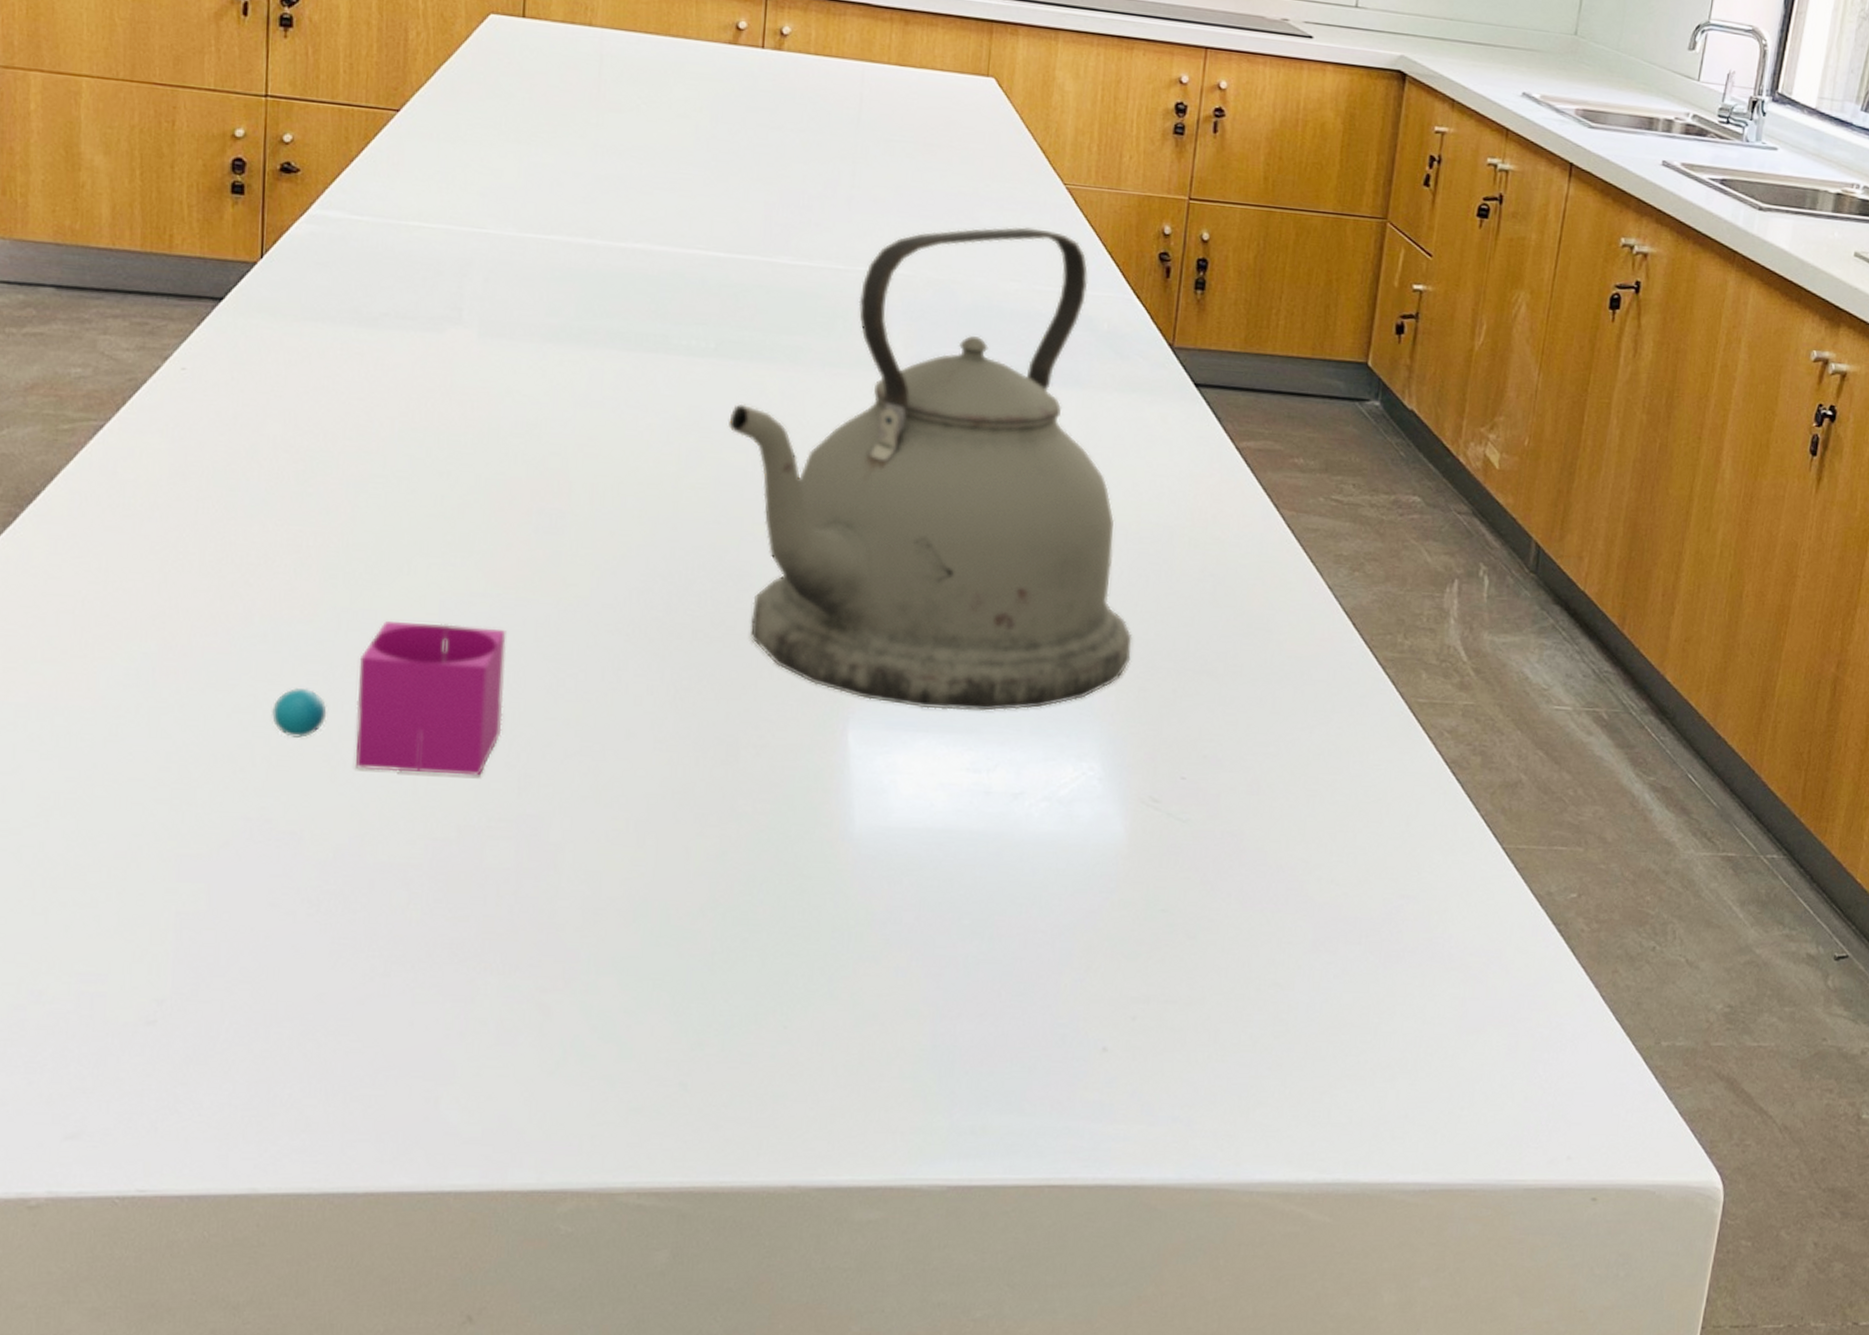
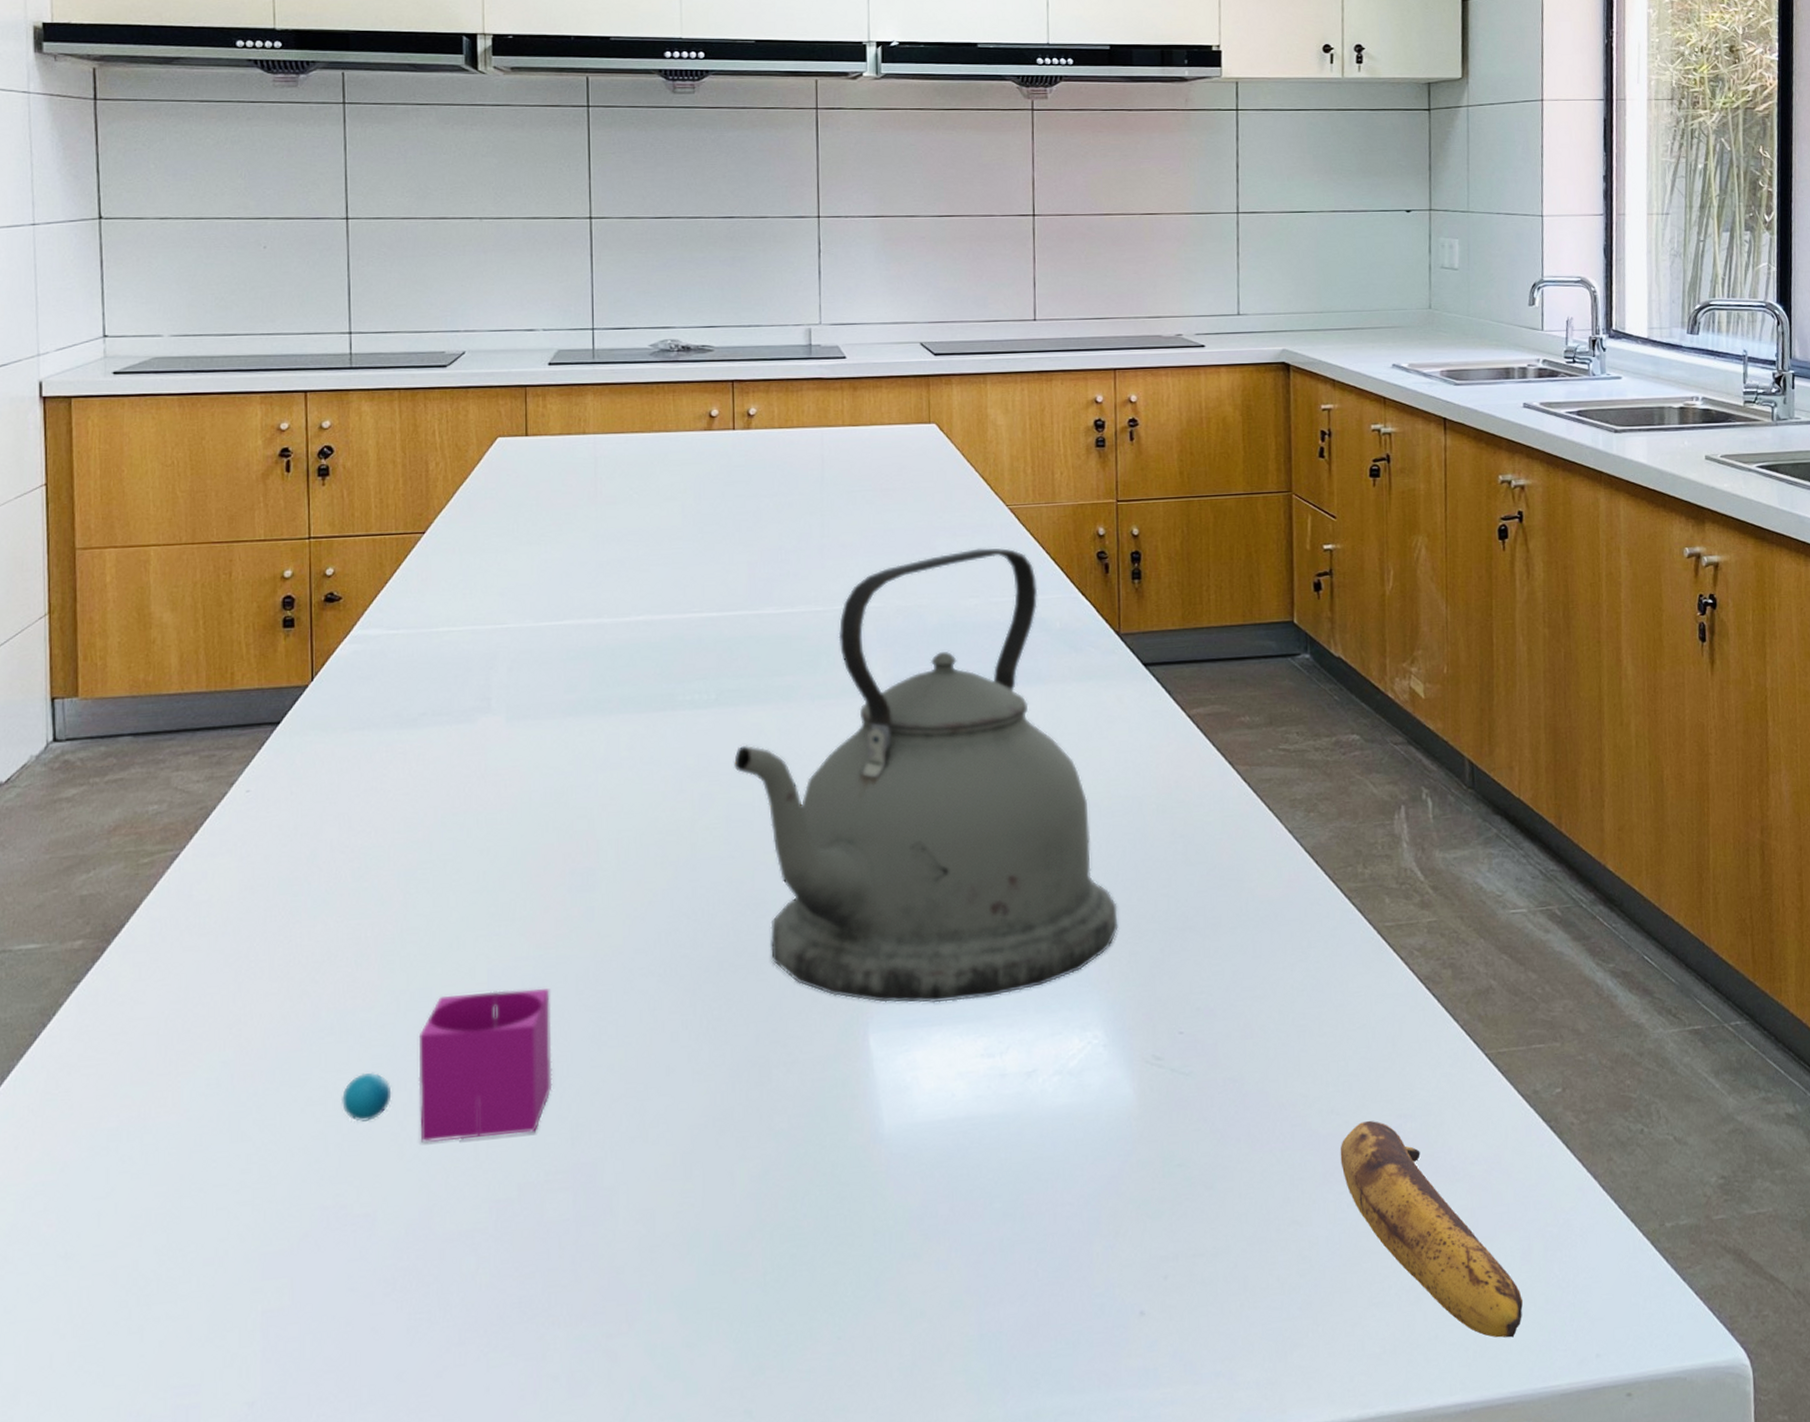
banana: none [1333,895,1501,1128] -> present [1340,1120,1523,1338]

